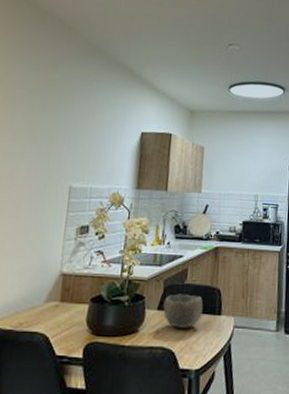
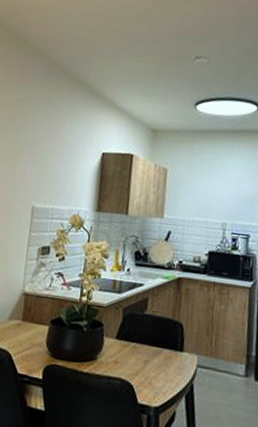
bowl: present [163,294,203,328] -> none [122,324,164,362]

